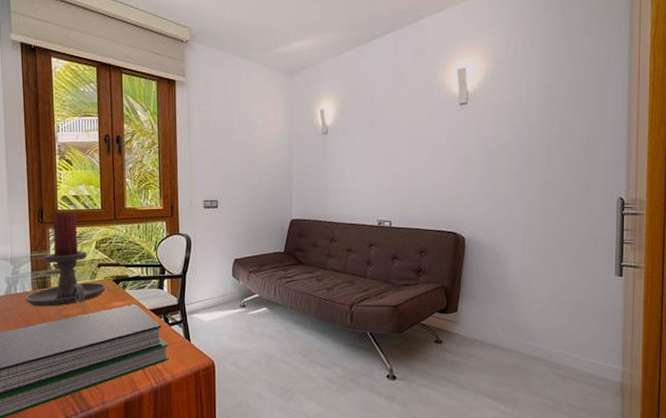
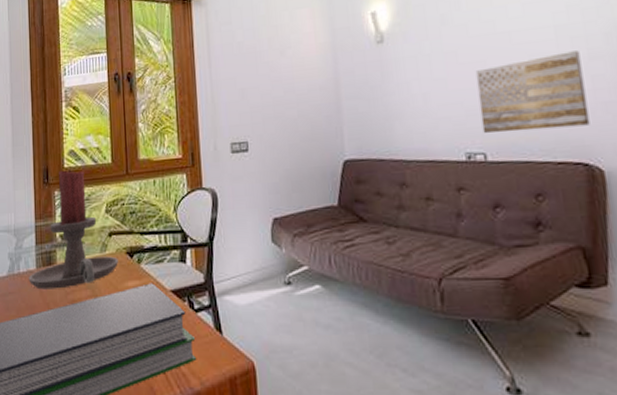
wall art: none [391,155,461,208] -> present [475,50,590,133]

